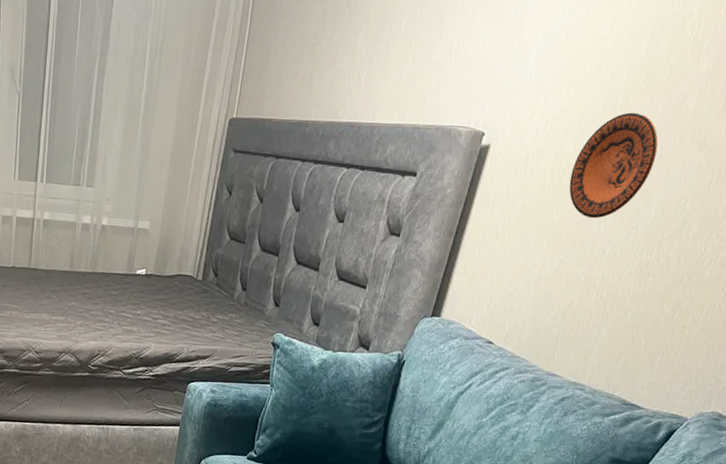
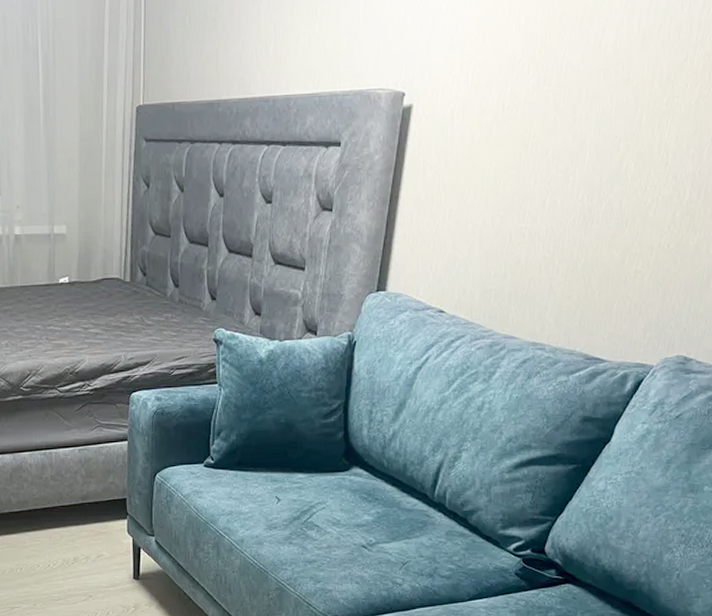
decorative plate: present [569,112,658,219] -> none [499,55,583,170]

